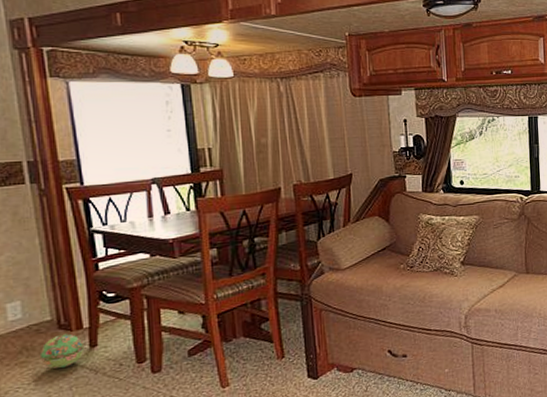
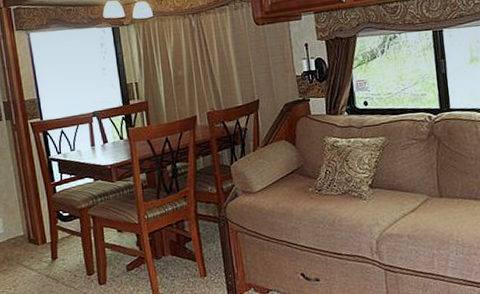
ball: present [39,333,85,369] -> none [16,247,48,277]

